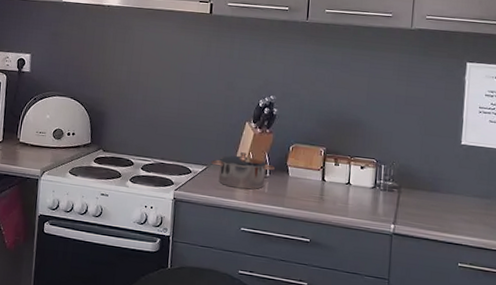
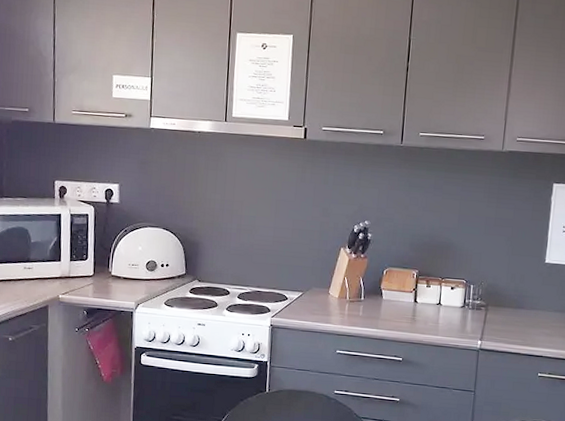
cooking pot: present [210,152,275,190] -> none [306,278,369,314]

